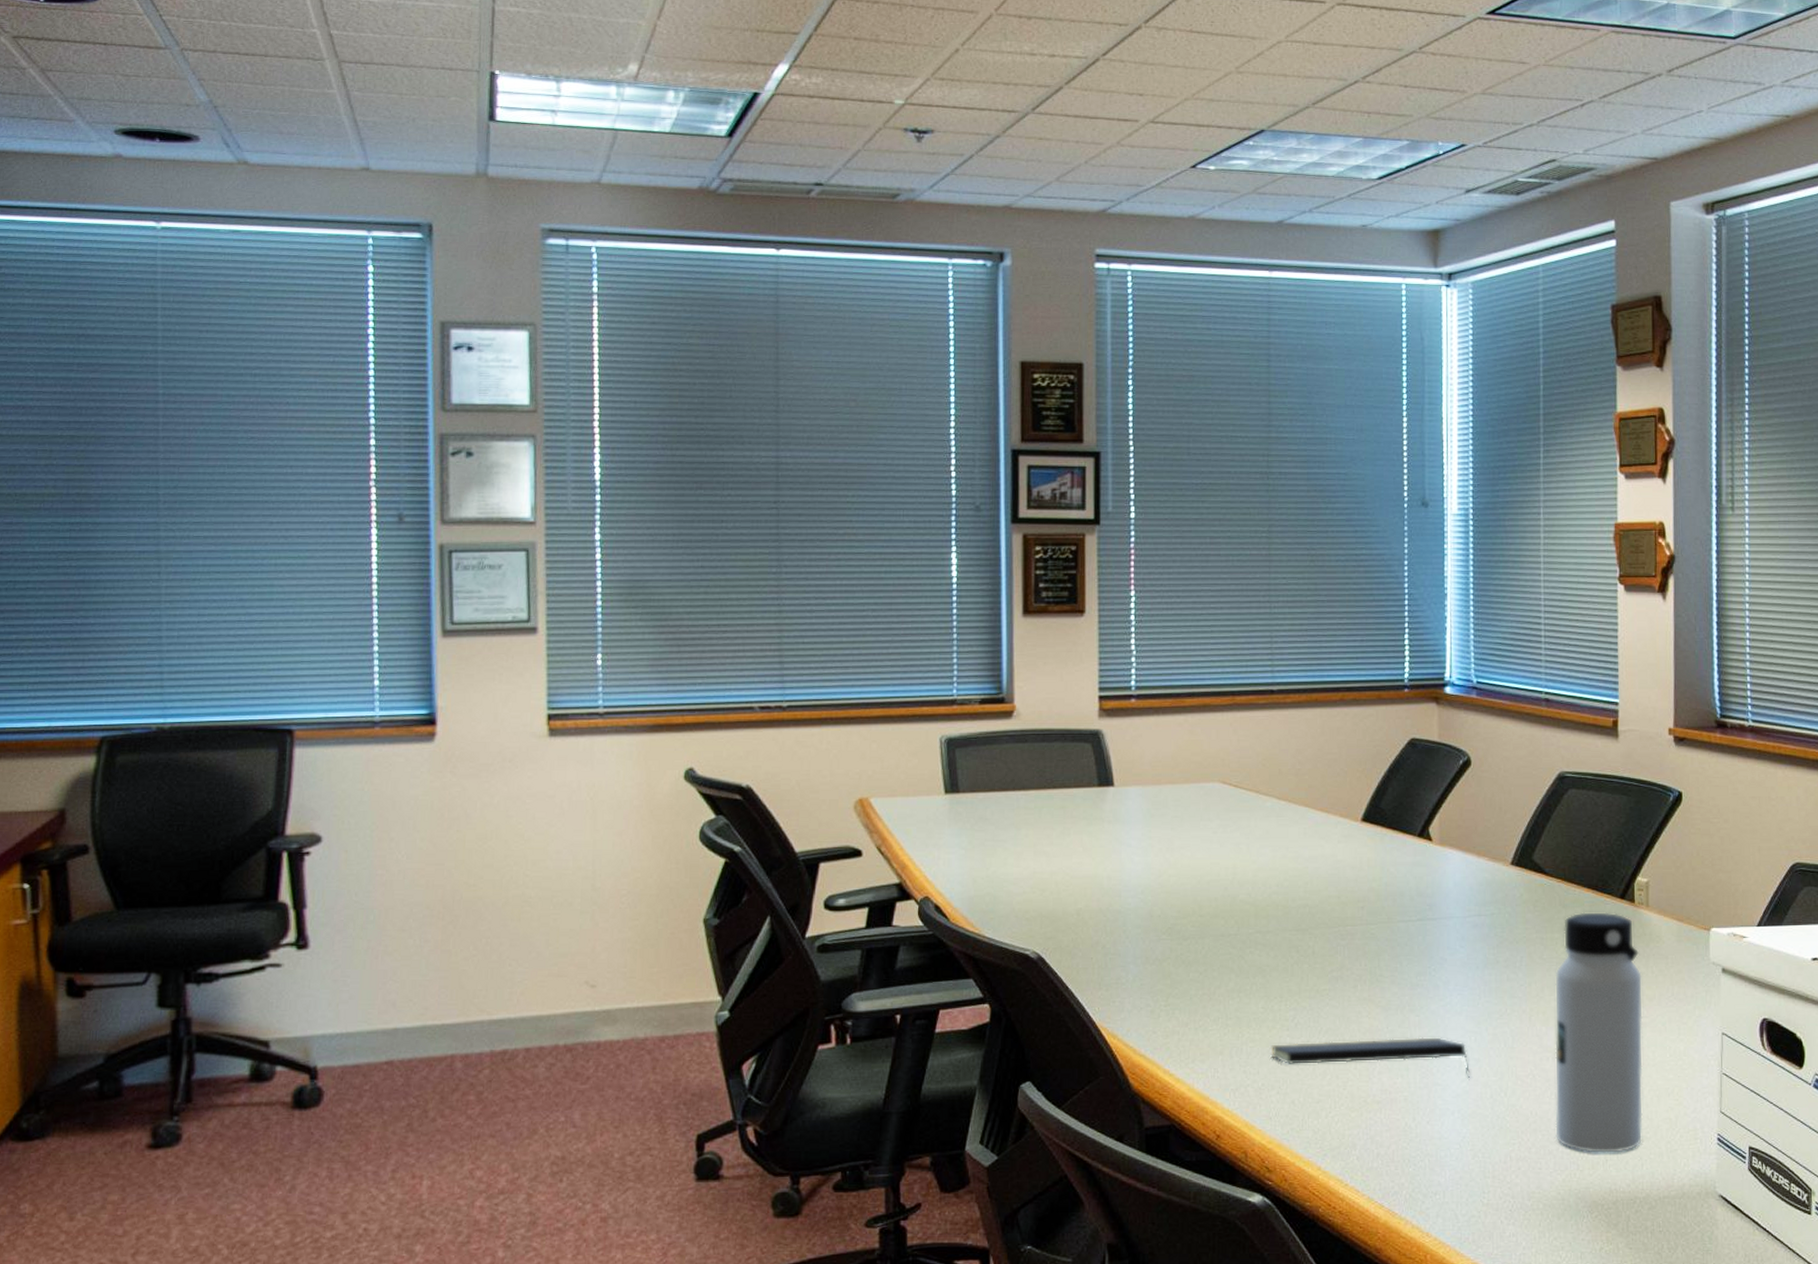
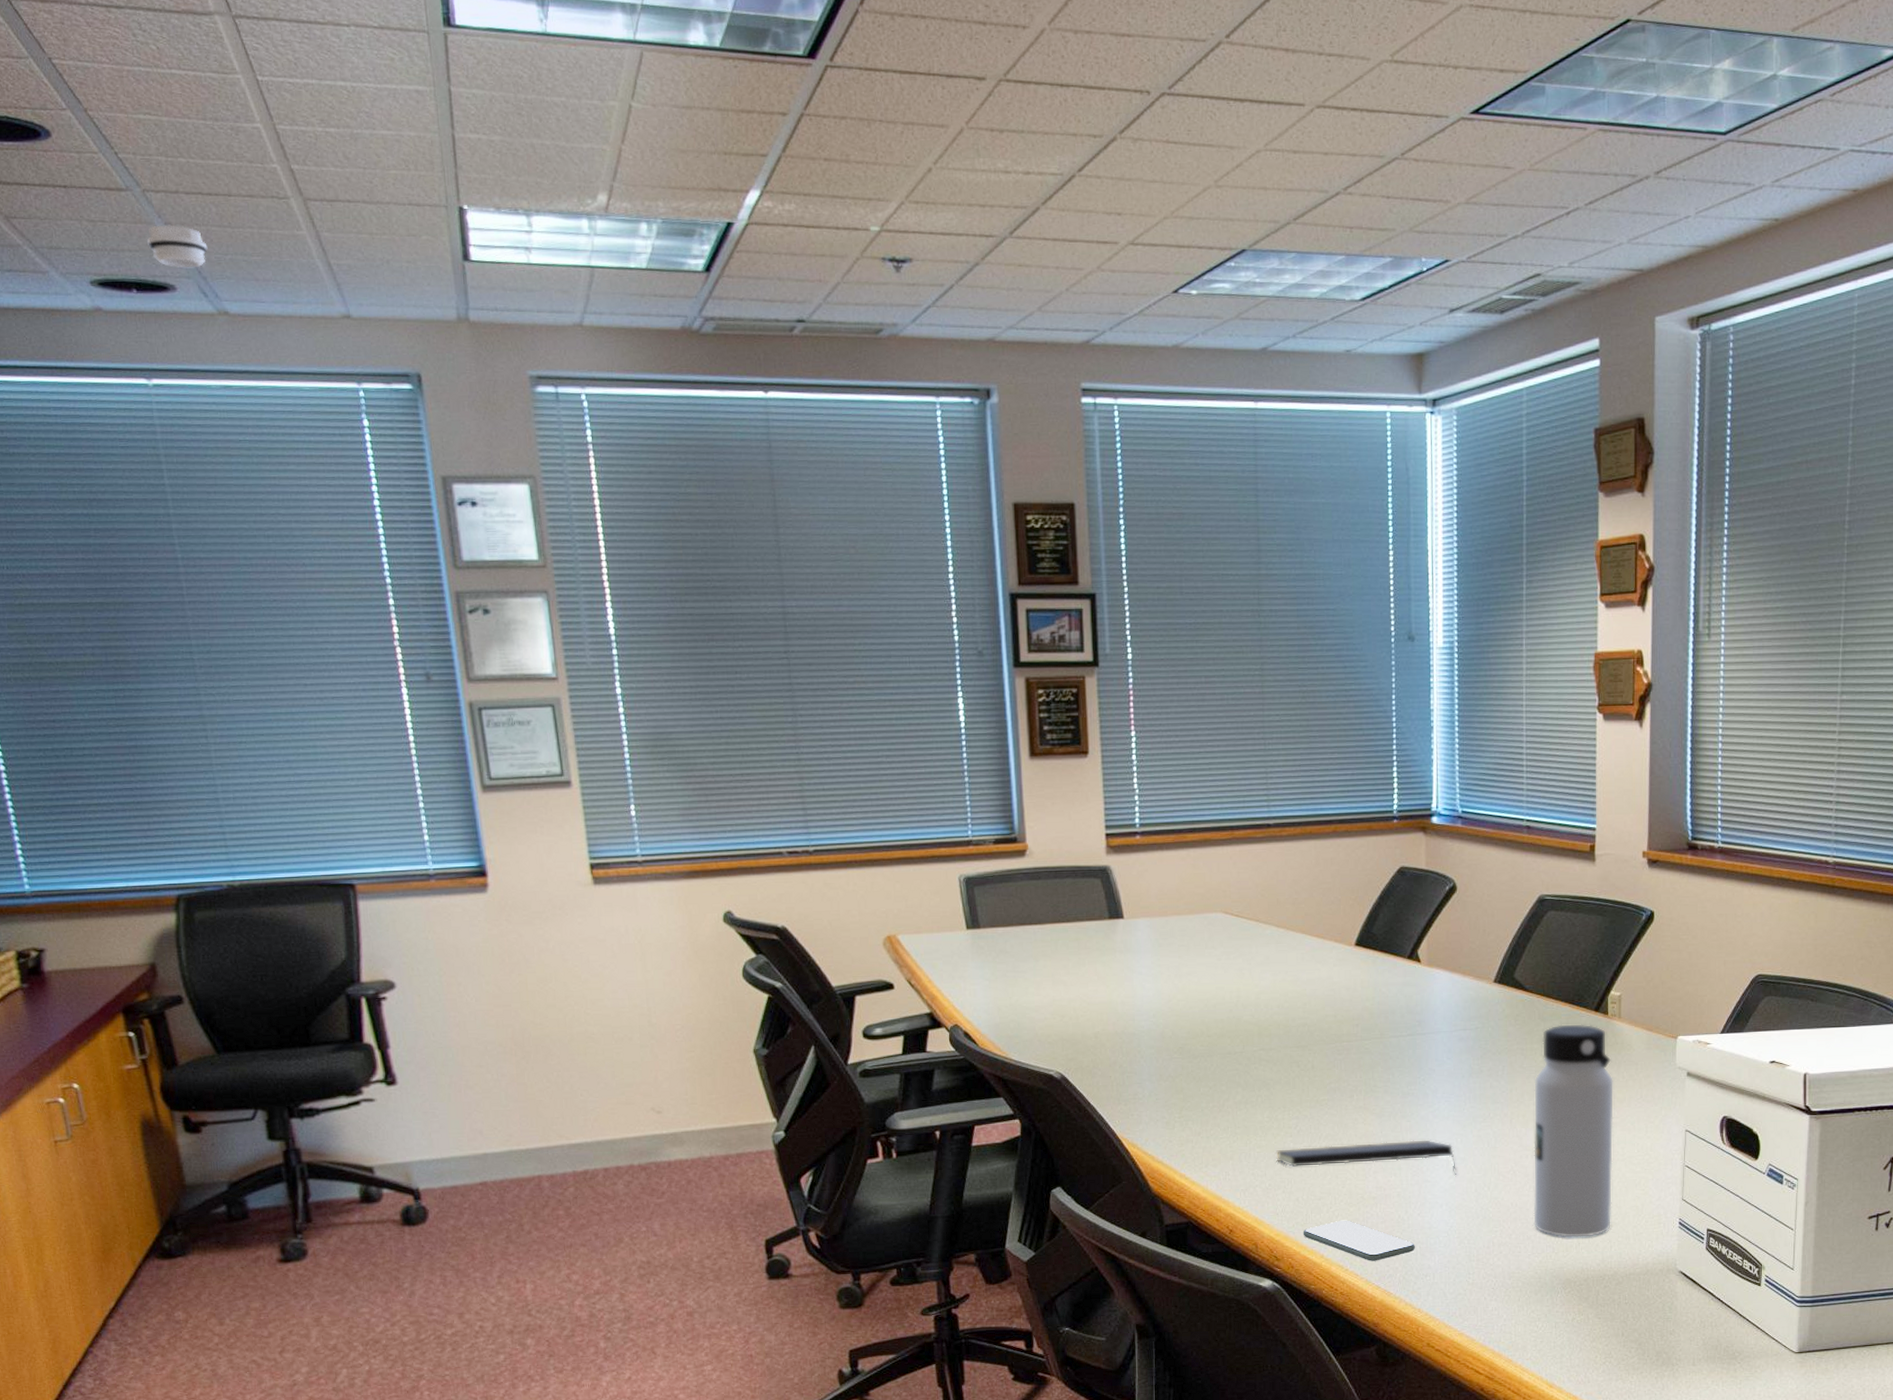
smoke detector: none [178,81,237,121] -> present [147,224,208,268]
smartphone: none [1298,1127,1423,1175] -> present [1303,1220,1415,1261]

